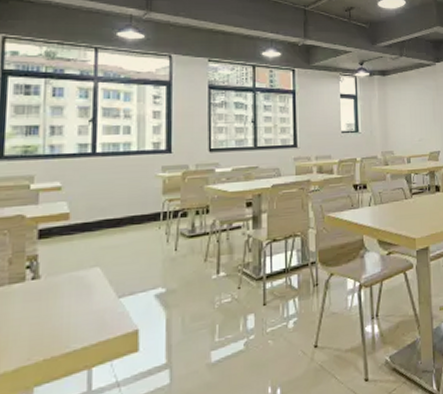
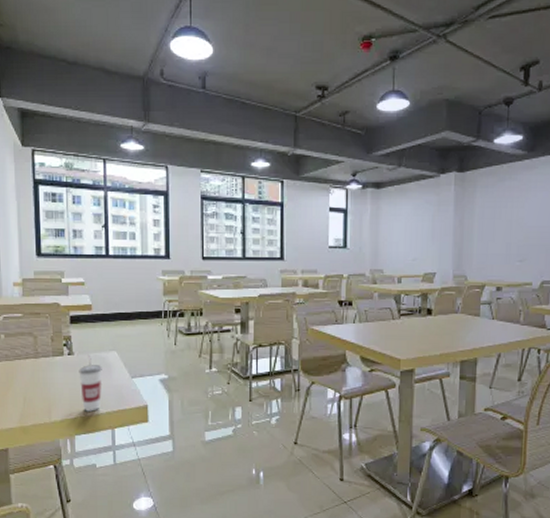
cup: none [45,275,79,351] -> present [79,354,103,412]

